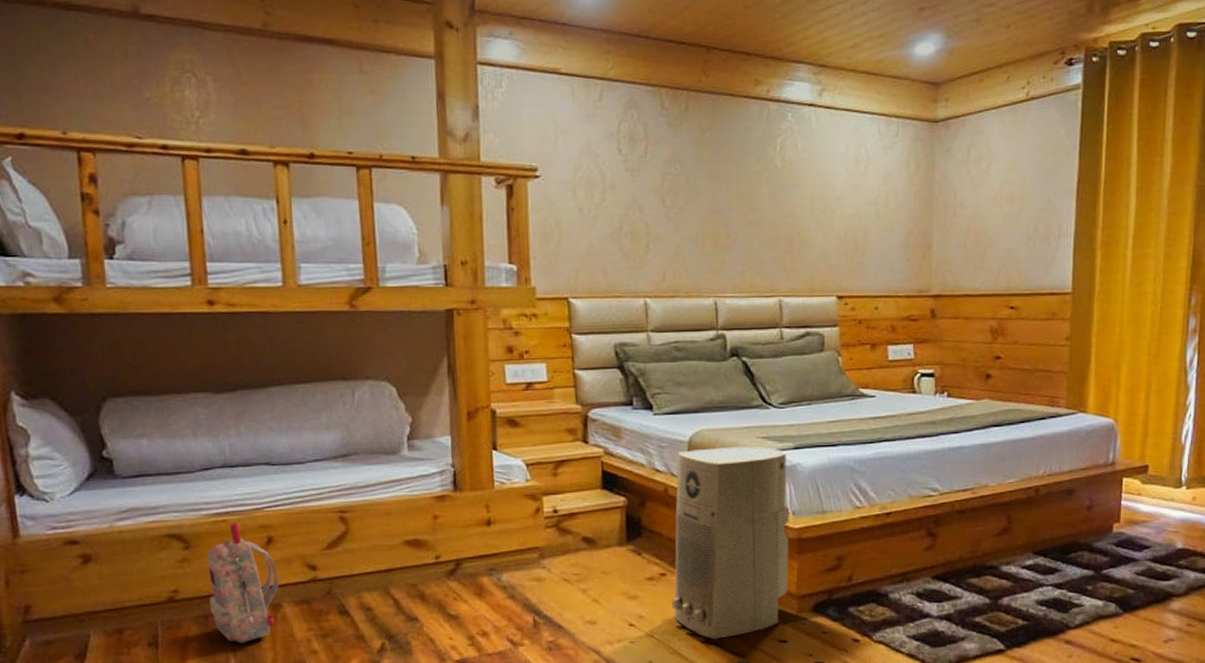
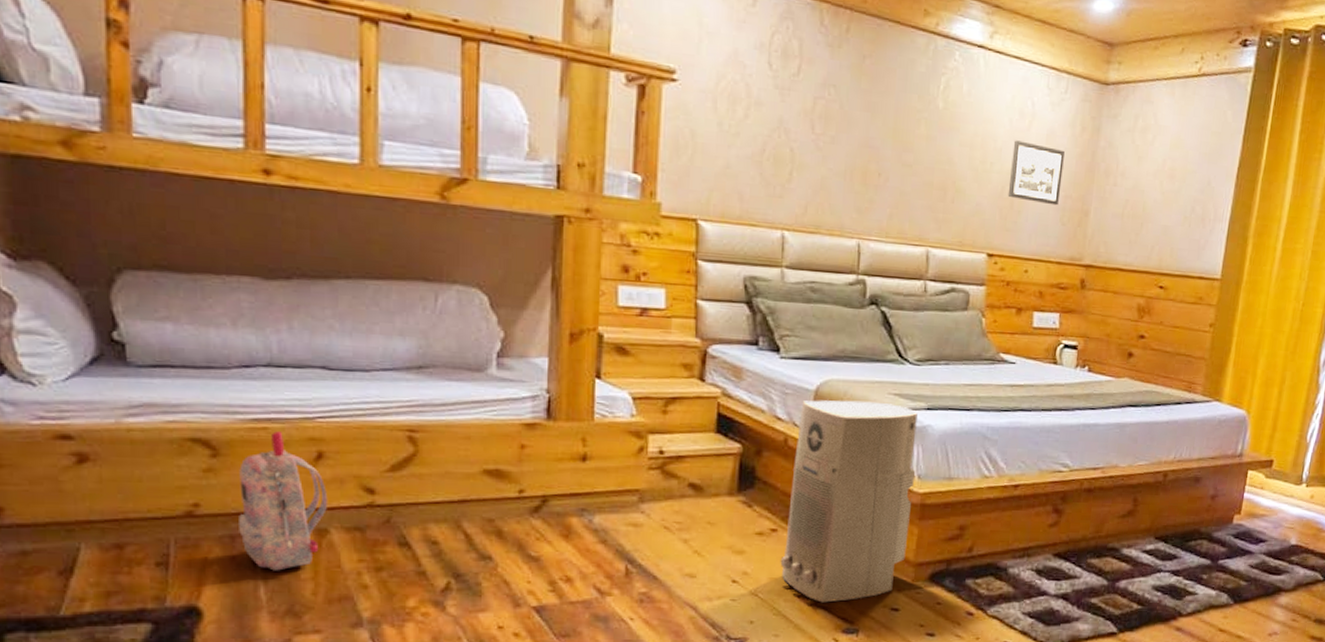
picture frame: none [851,186,902,243] -> present [1007,140,1065,206]

